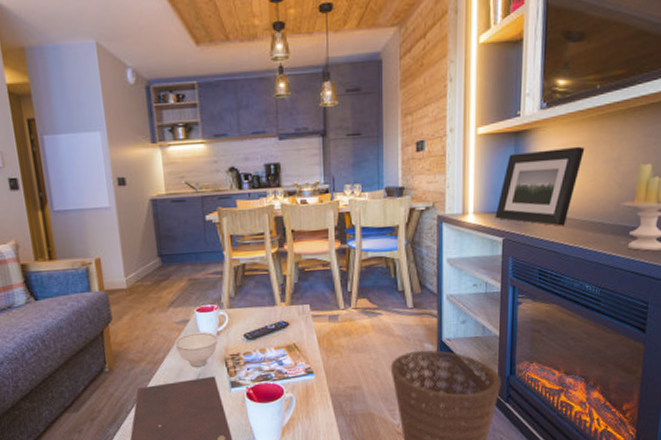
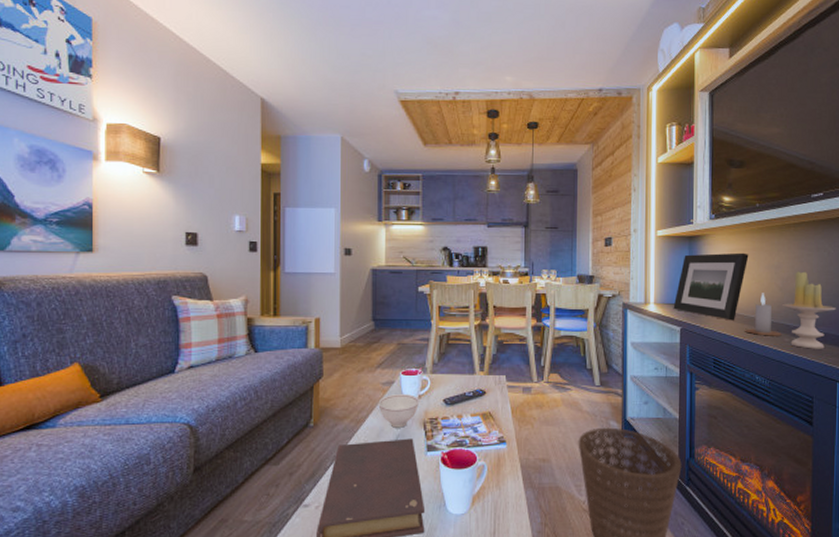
candle: none [575,191,618,241] -> present [744,293,782,336]

